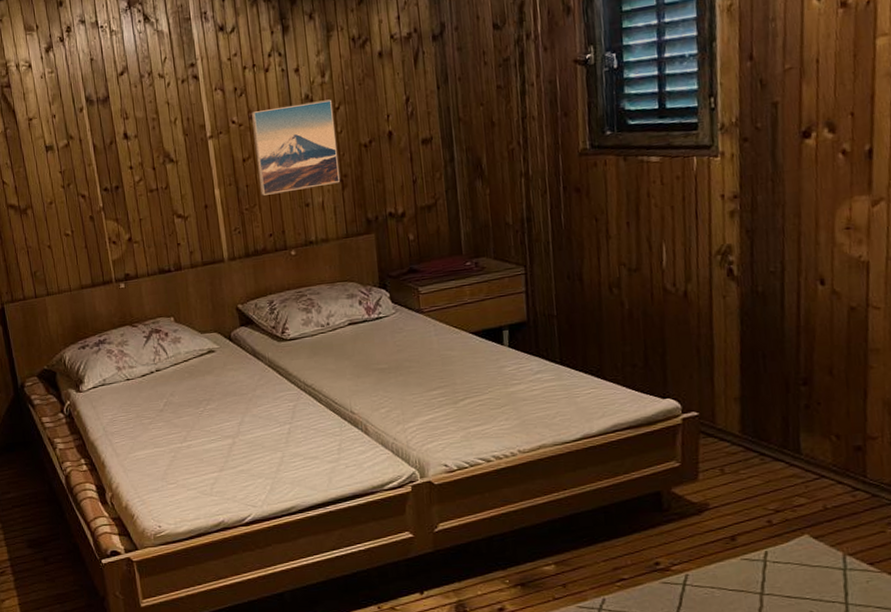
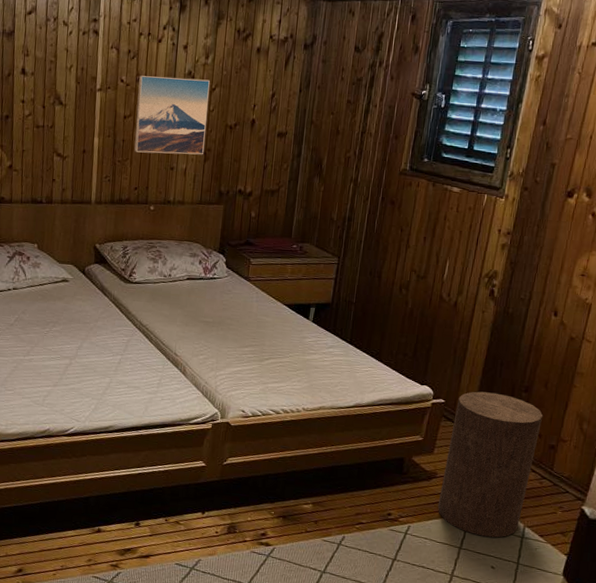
stool: none [715,392,837,575] -> present [437,391,543,538]

